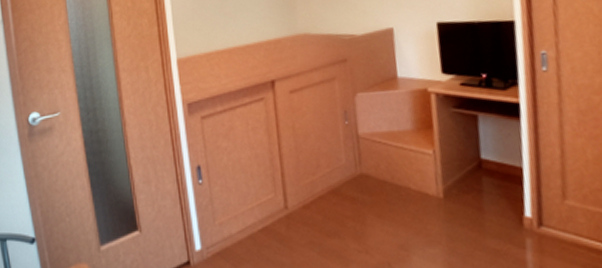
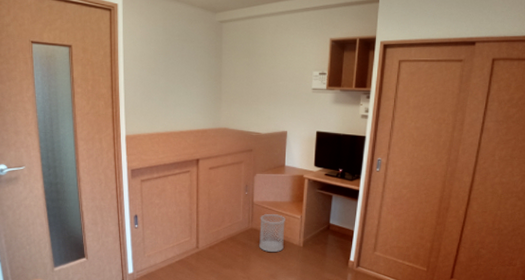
wastebasket: none [371,150,414,210] -> present [259,214,285,253]

